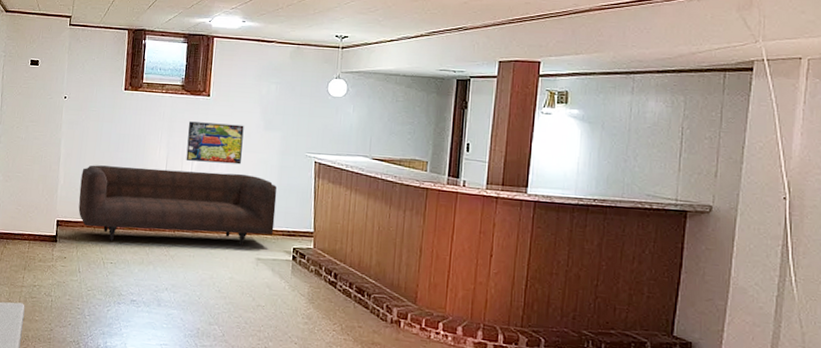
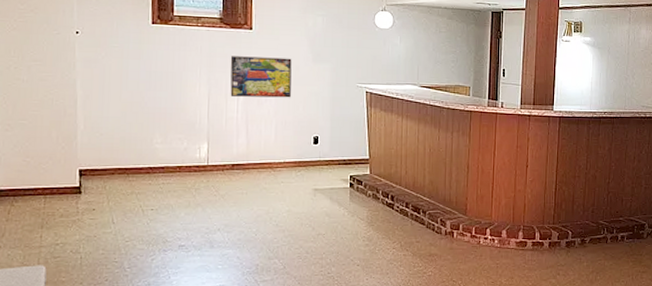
sofa: present [78,165,278,247] -> none [105,106,331,187]

